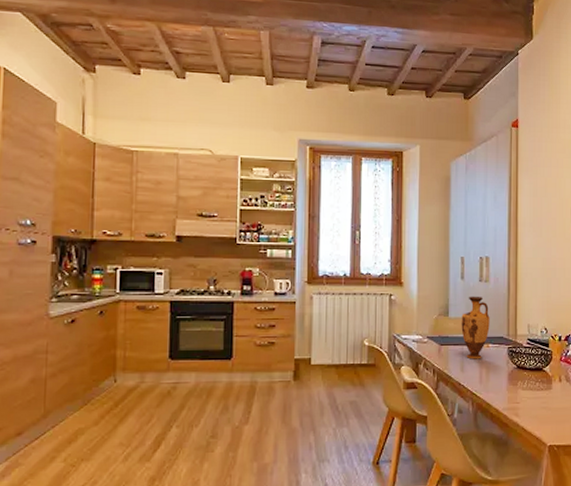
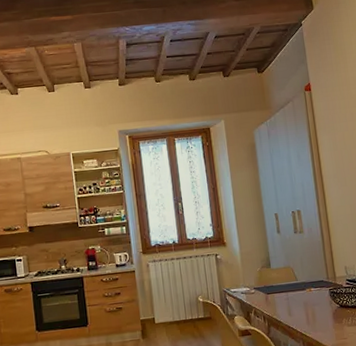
vase: present [461,296,490,360] -> none [282,246,310,304]

